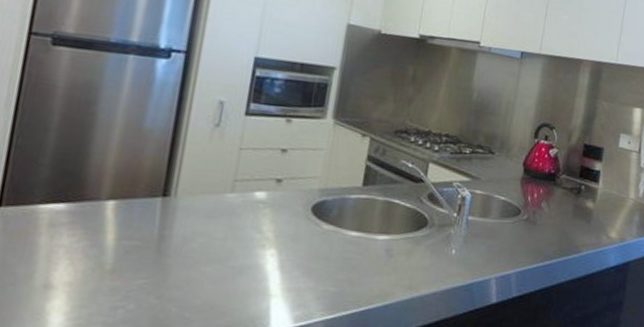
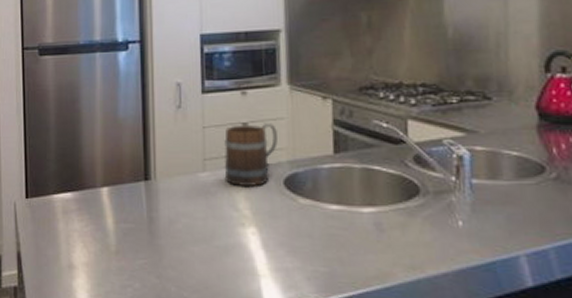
mug: none [252,150,315,211] -> present [224,124,278,186]

